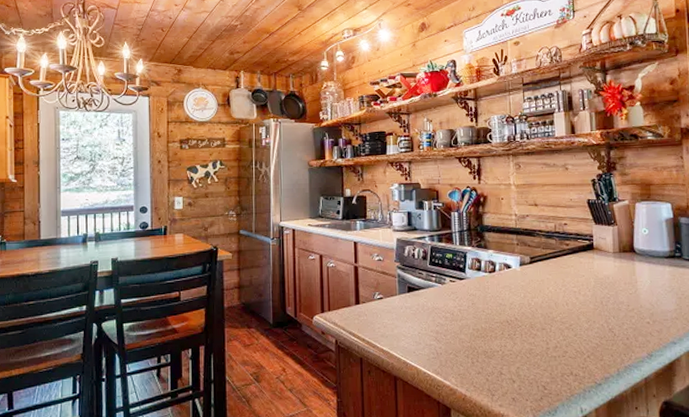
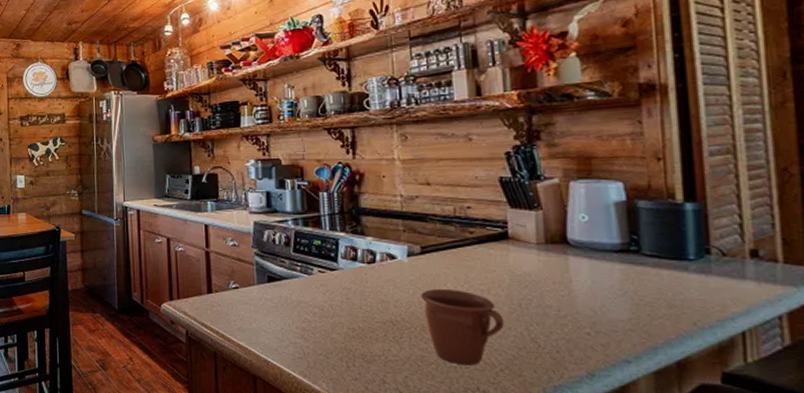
mug: none [530,292,591,355] -> present [421,289,504,366]

